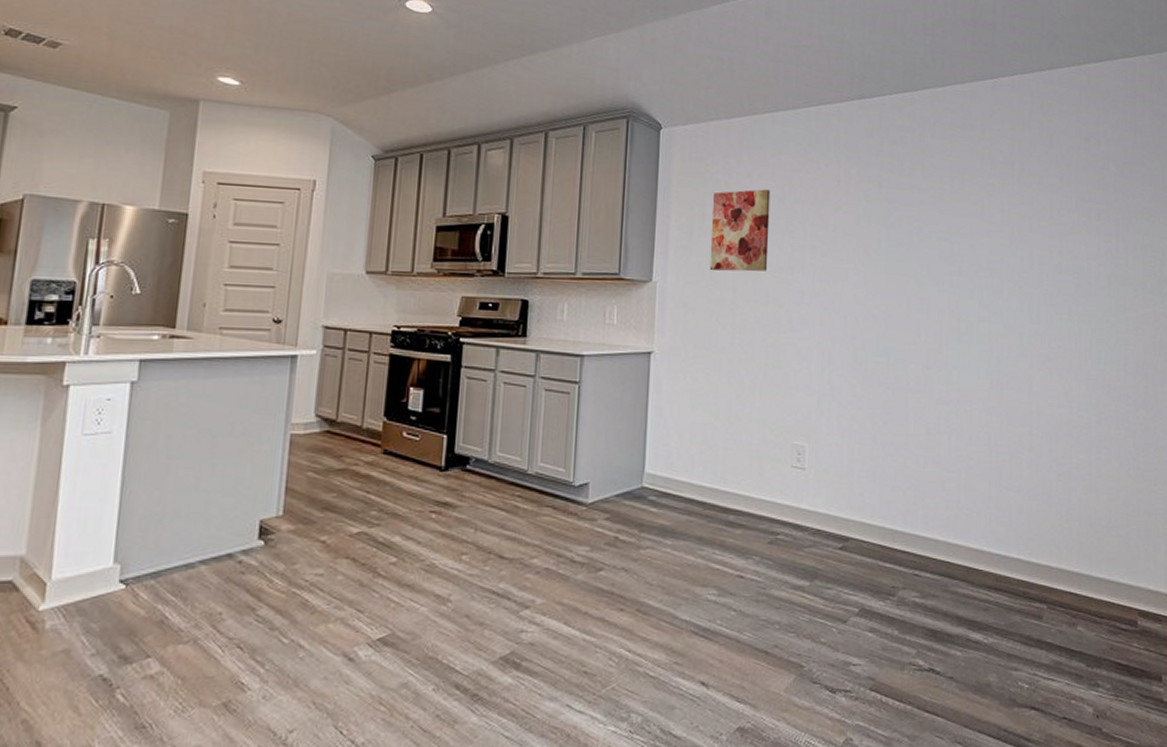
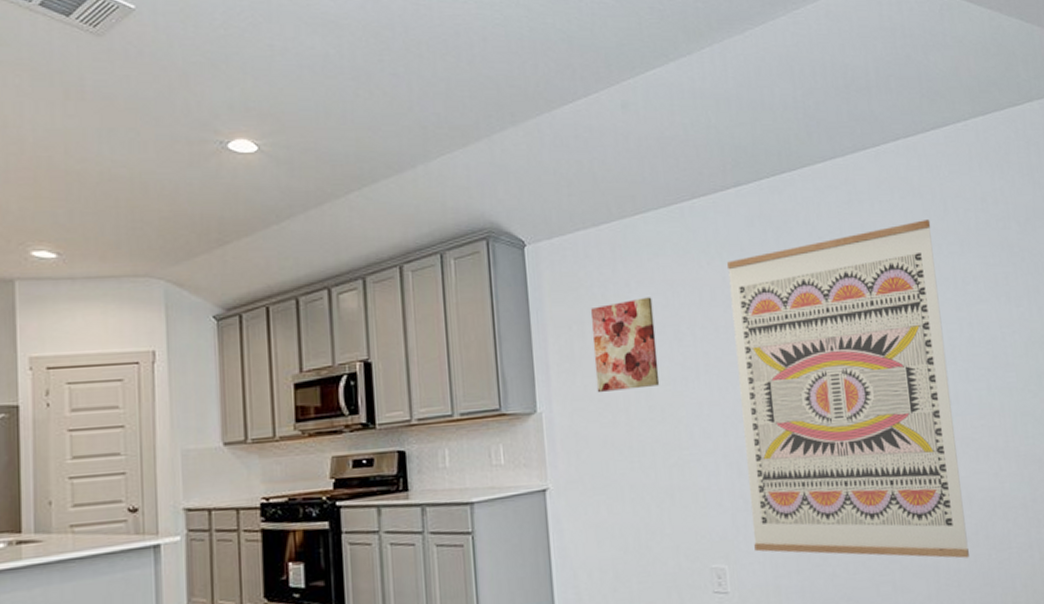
wall art: none [835,151,1035,467] -> present [727,220,969,559]

